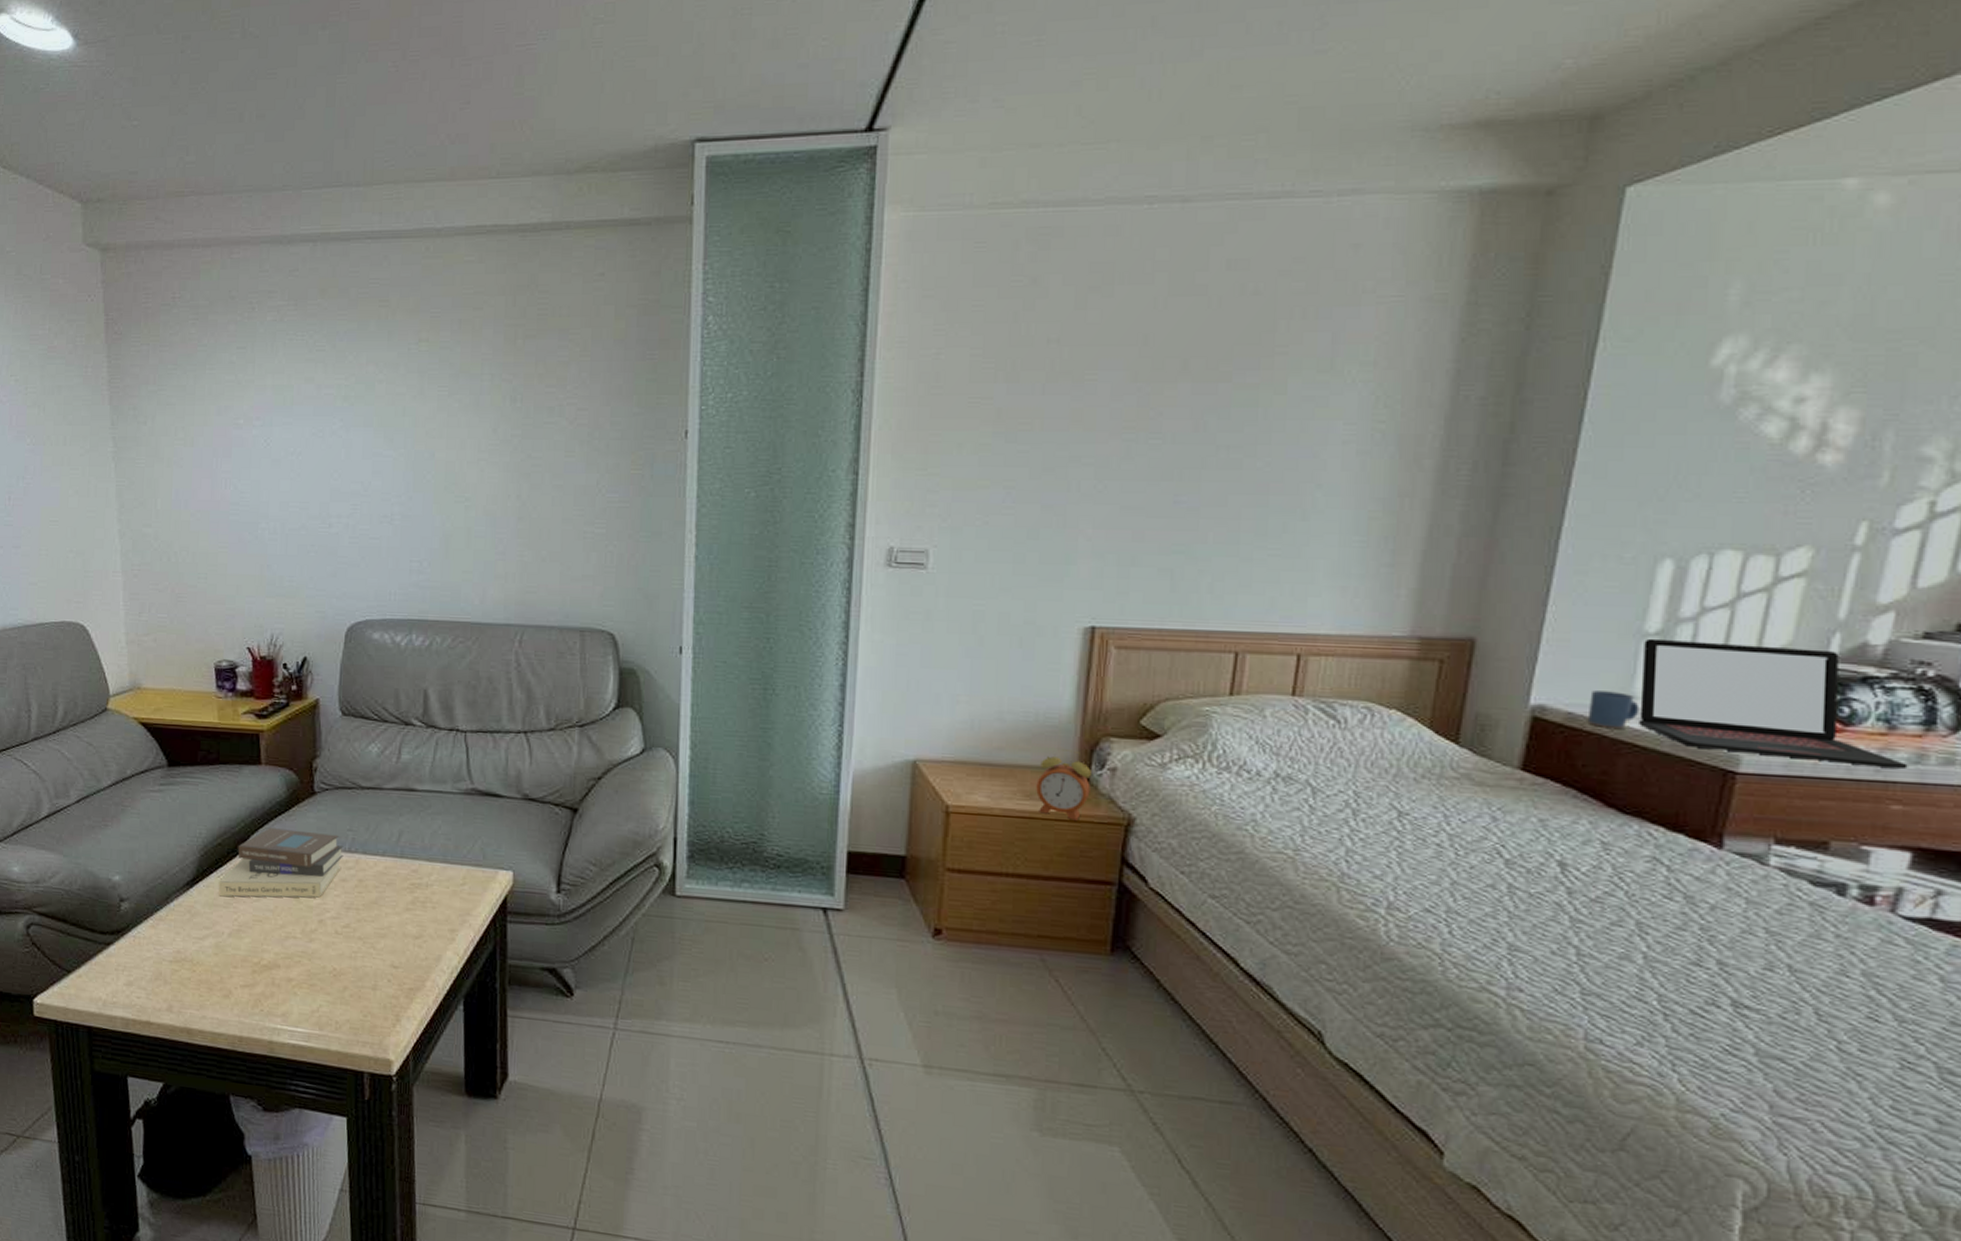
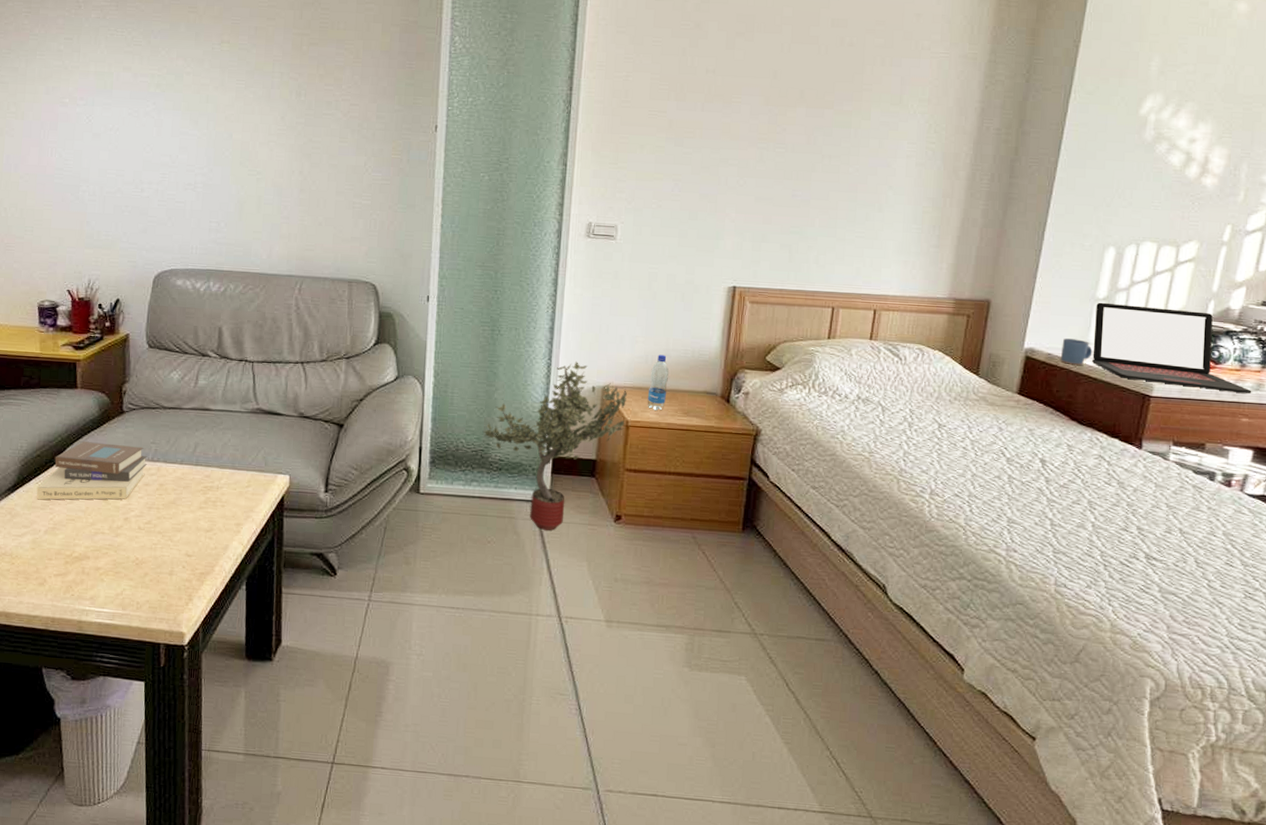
potted tree: none [754,728,947,947] -> present [482,362,628,531]
bottle: none [974,718,1004,793] -> present [647,354,670,412]
alarm clock: present [1036,749,1091,821] -> none [692,378,731,432]

